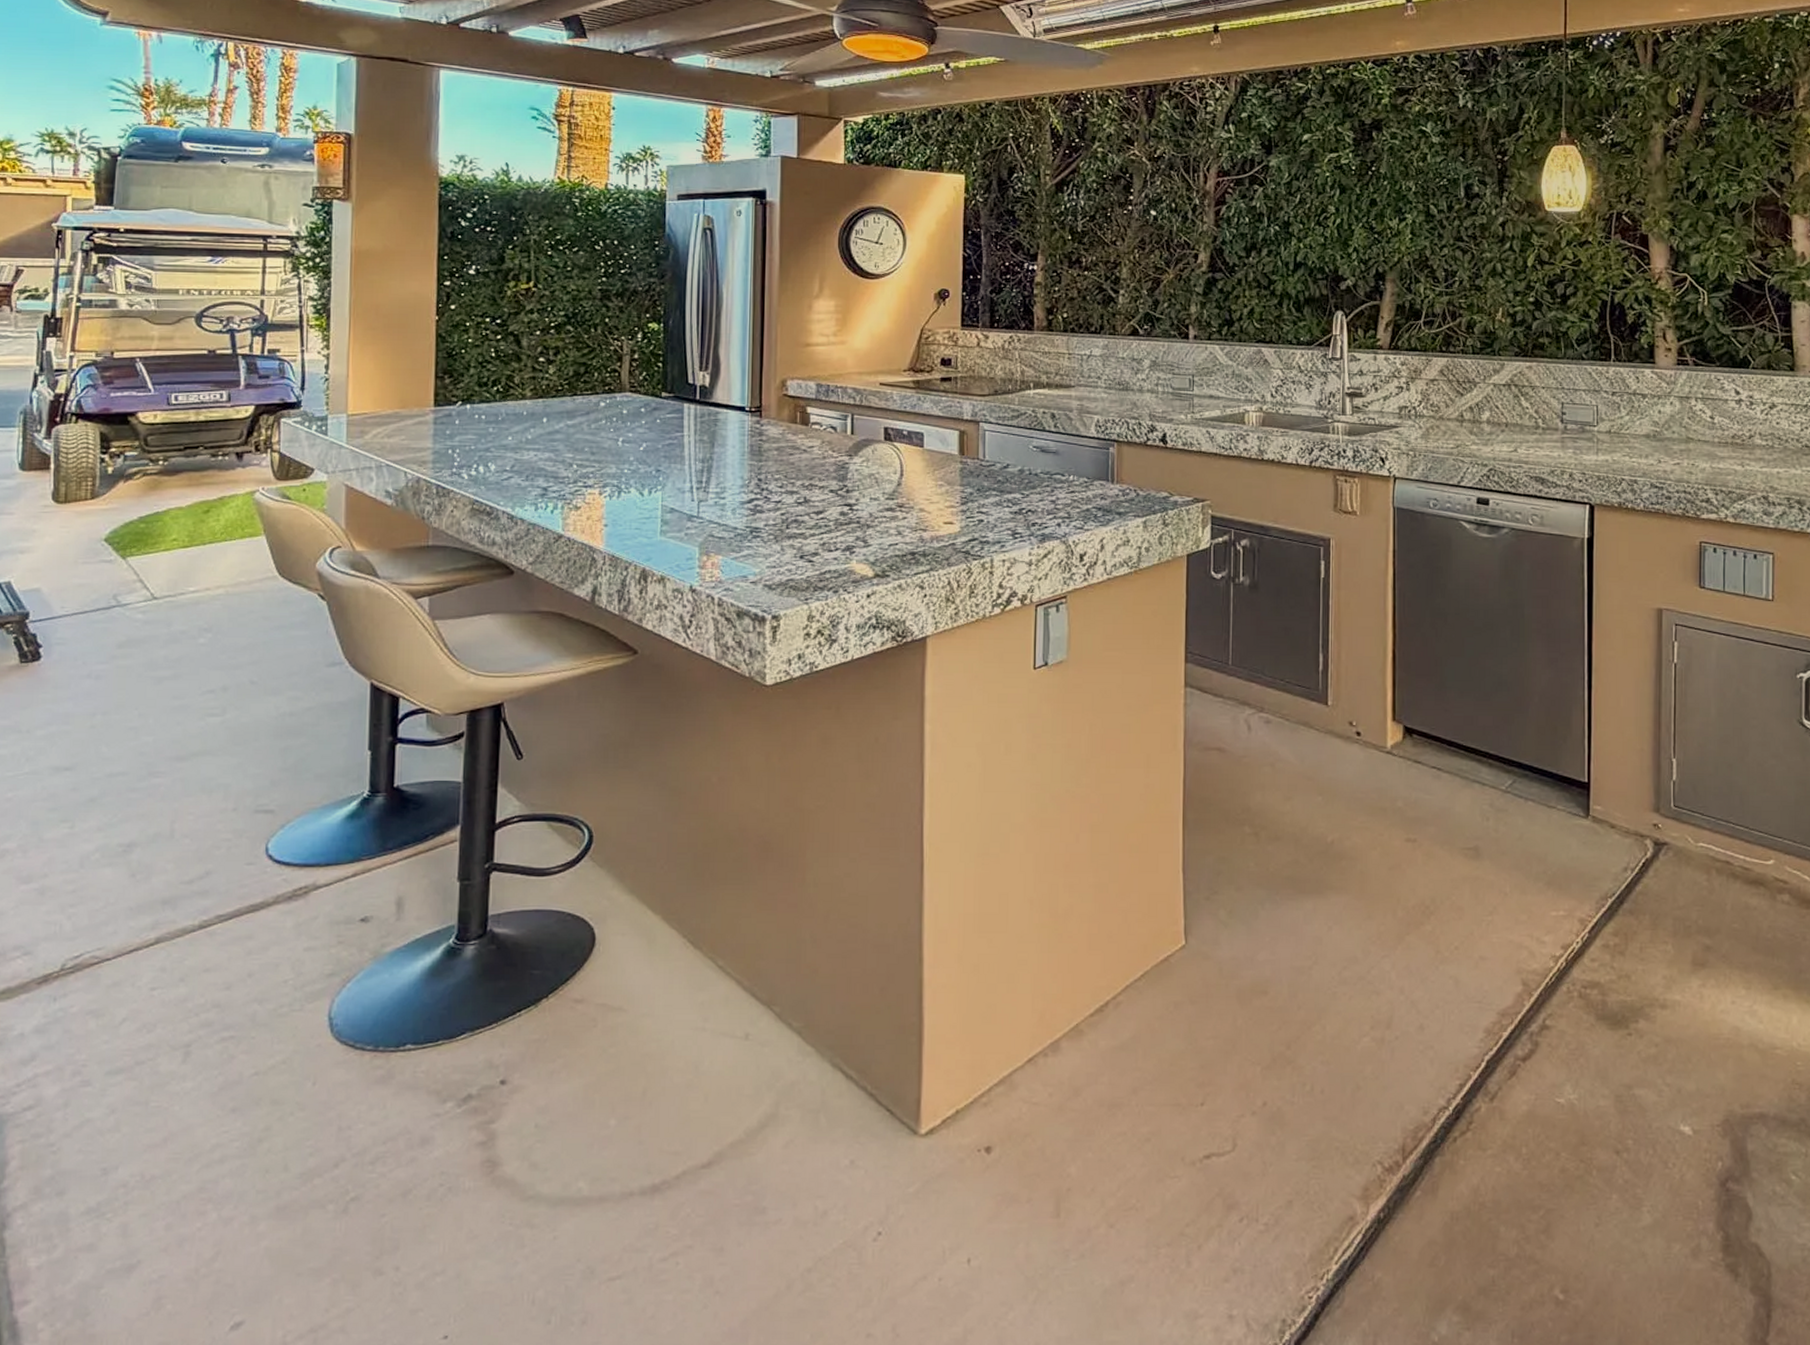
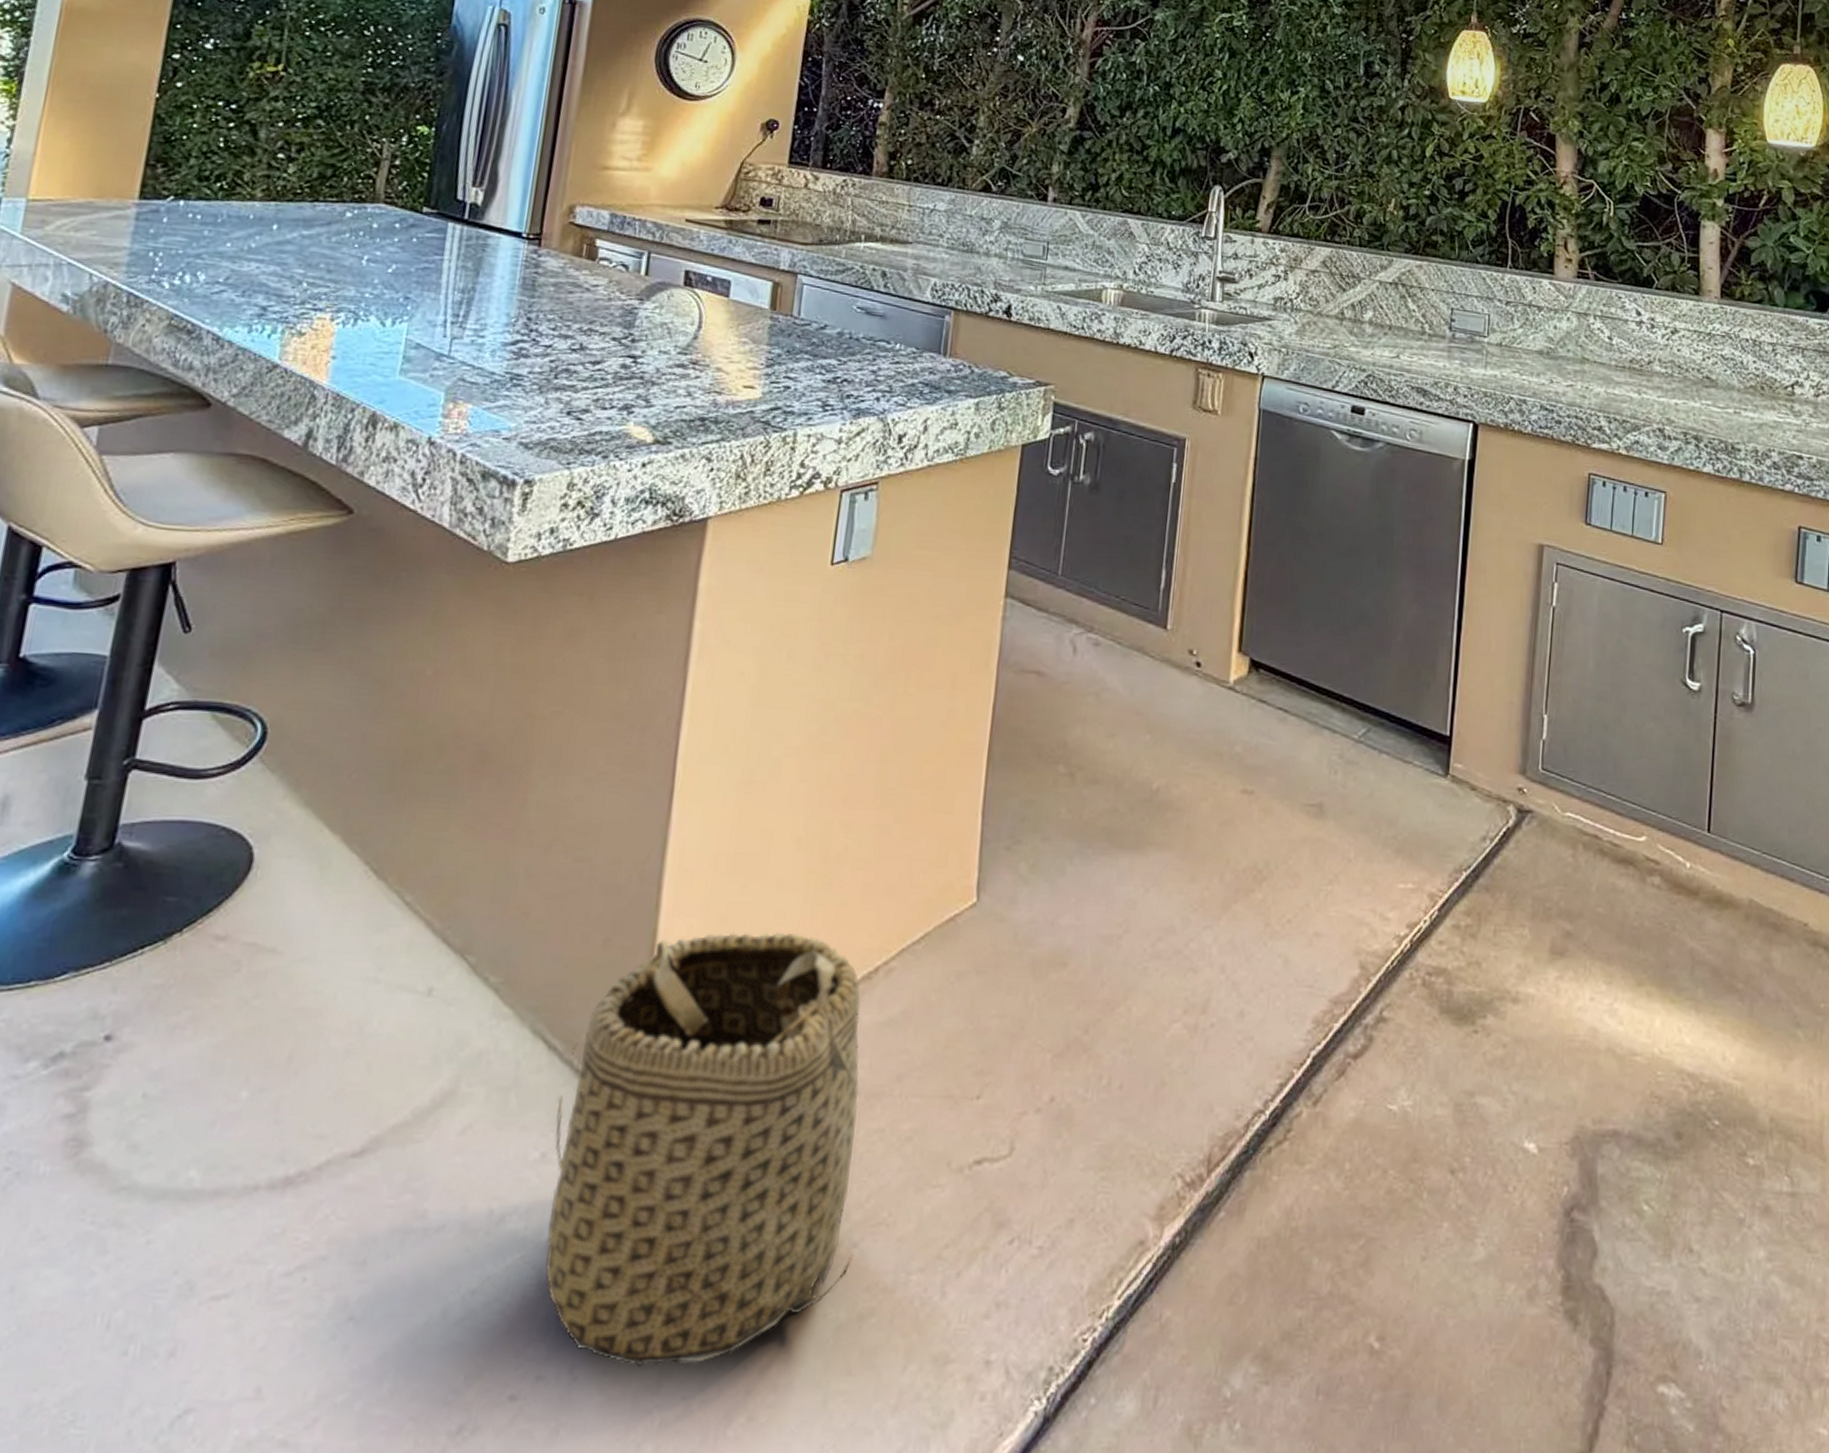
basket: none [858,977,1111,1326] -> present [545,932,861,1368]

